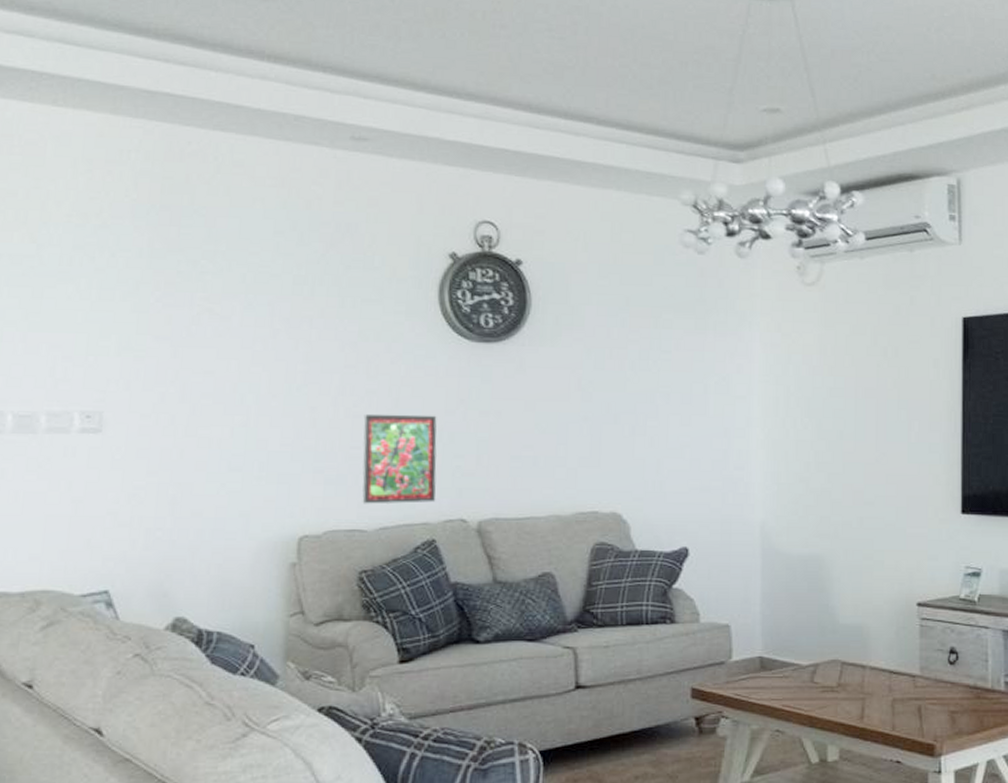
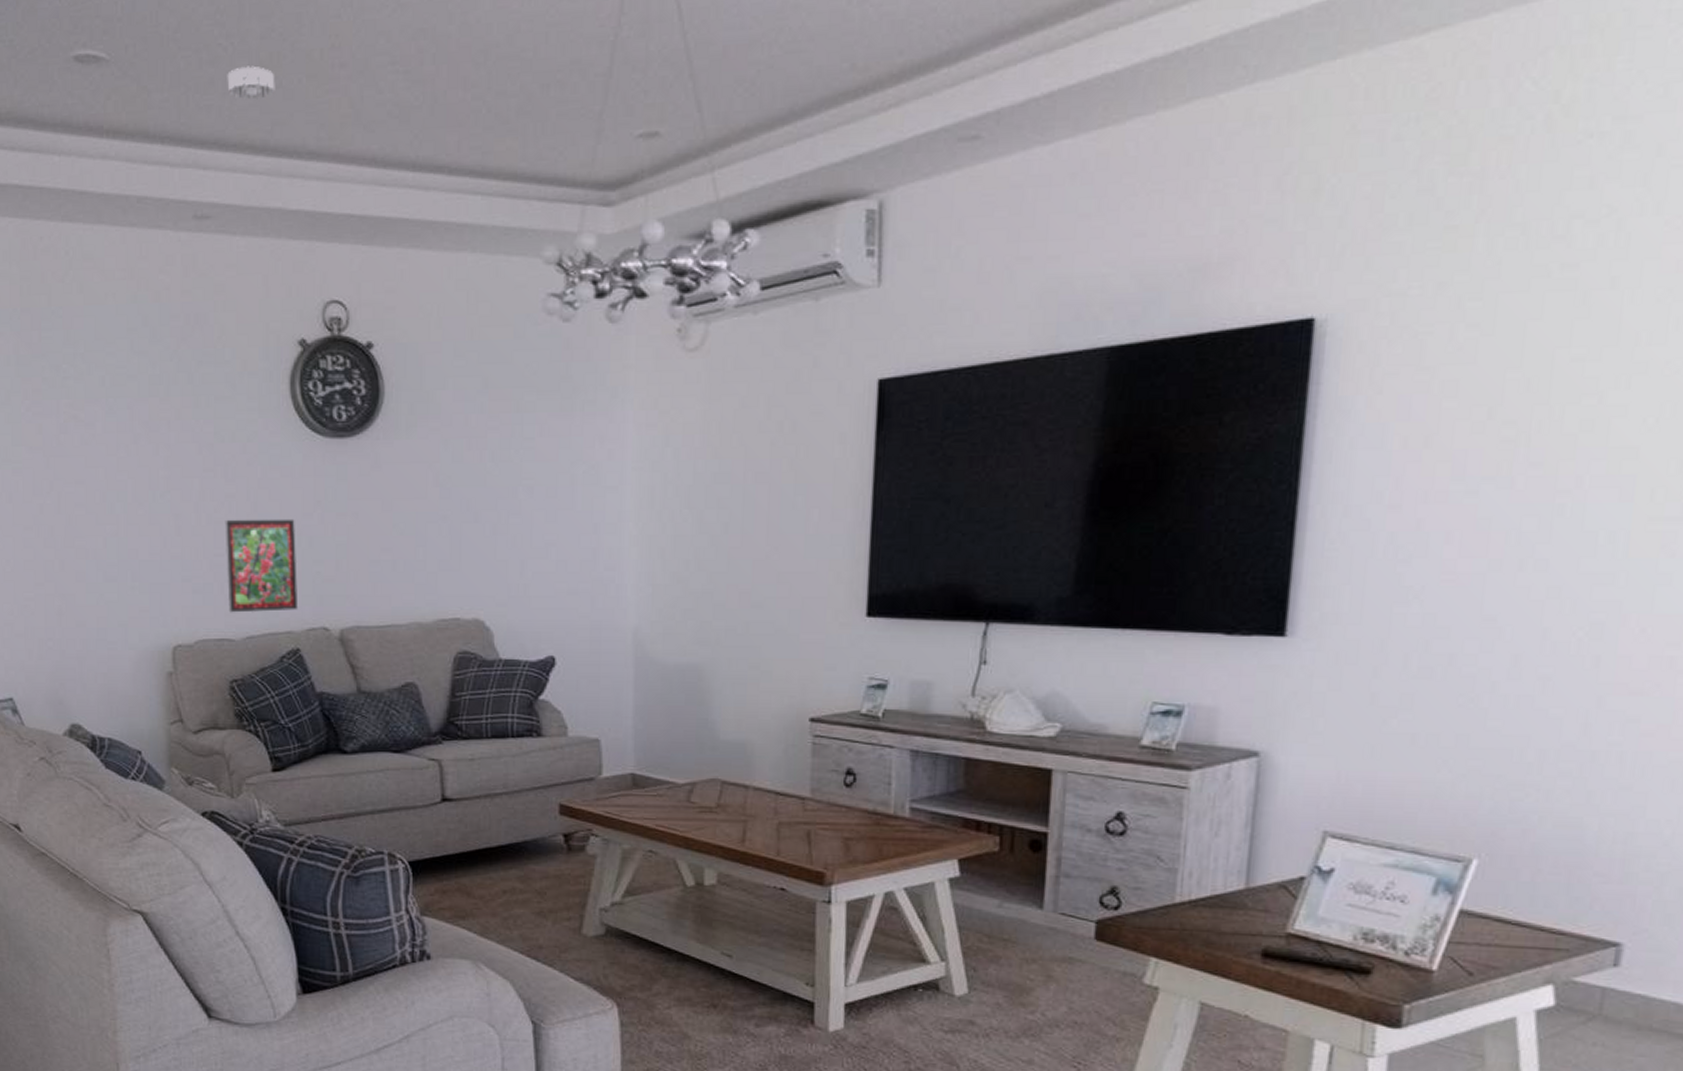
smoke detector: none [392,16,439,46] -> present [227,65,275,100]

